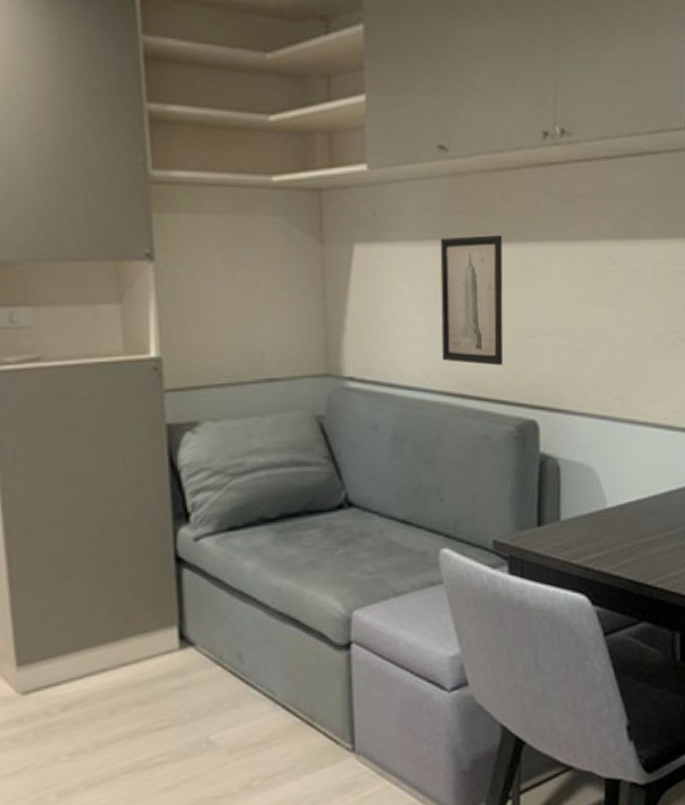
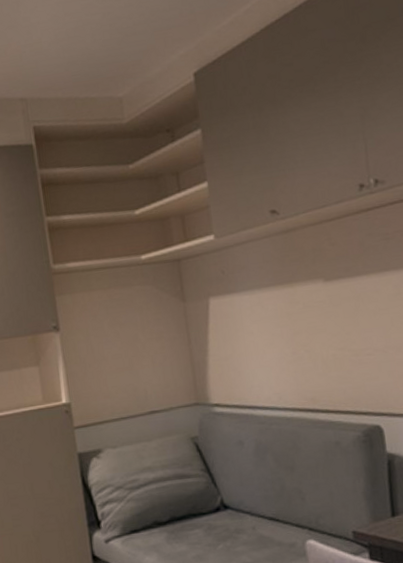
wall art: present [440,235,504,366] -> none [279,274,345,383]

